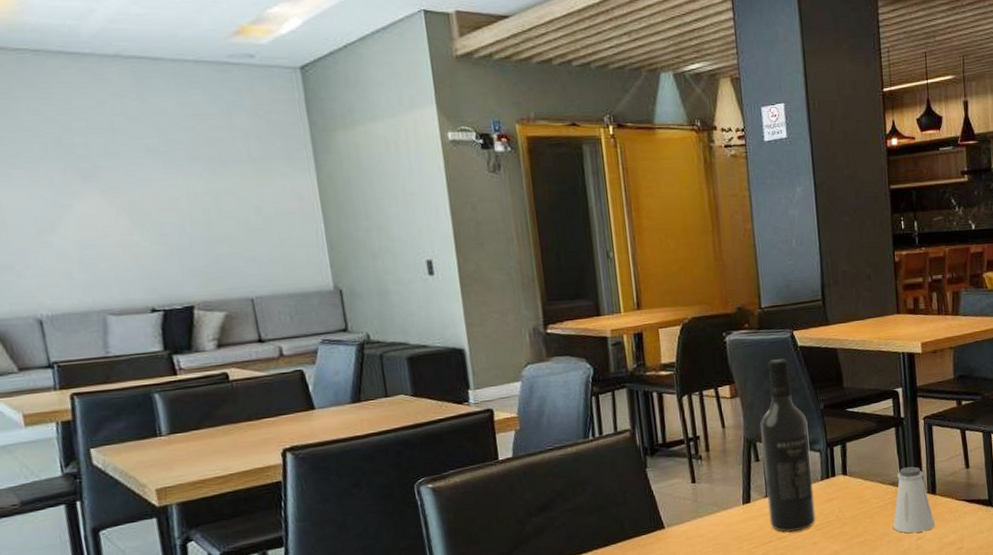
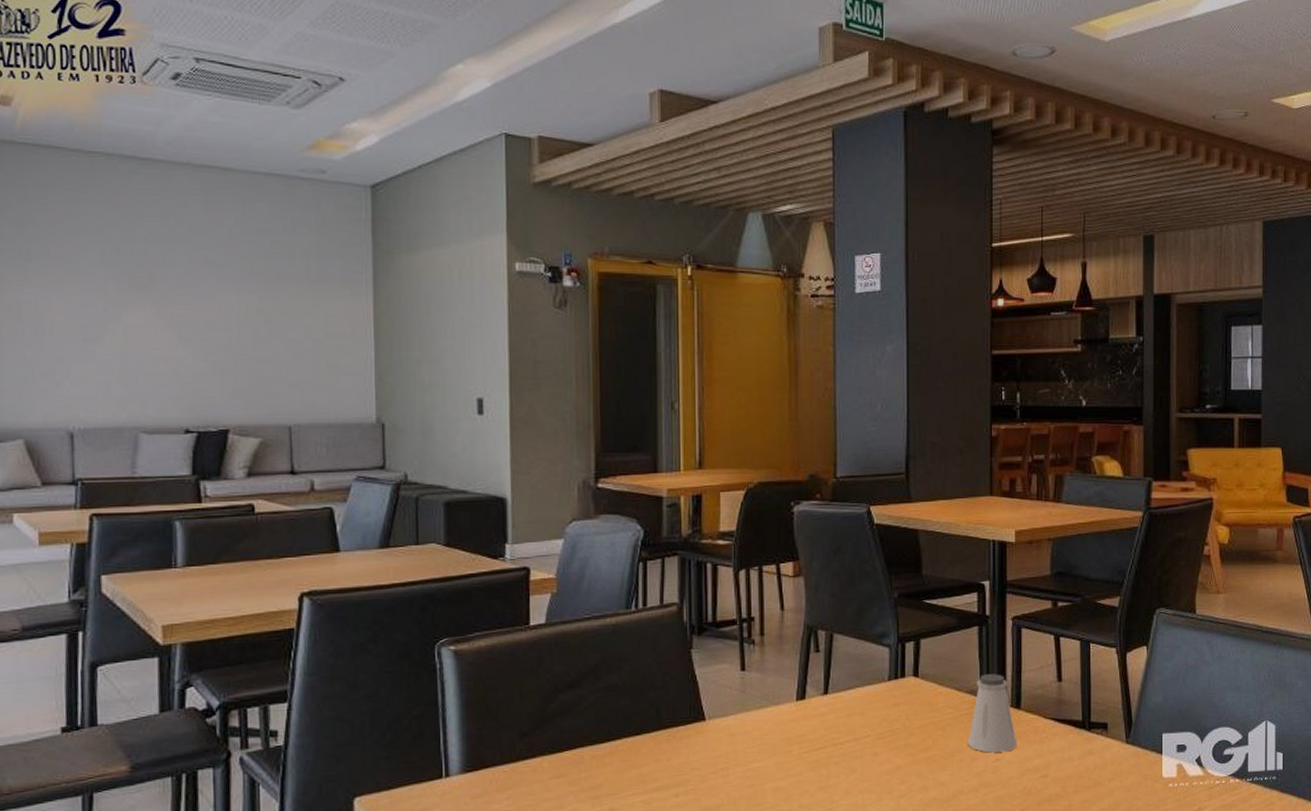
wine bottle: present [759,358,816,532] -> none [823,536,879,738]

